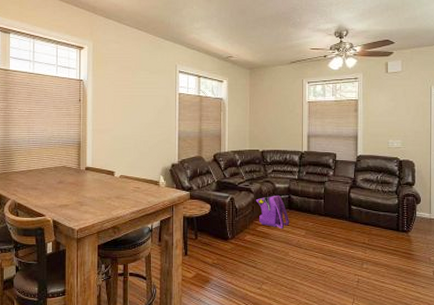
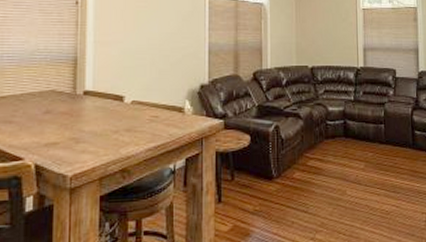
backpack: present [256,195,289,229] -> none [306,120,346,162]

